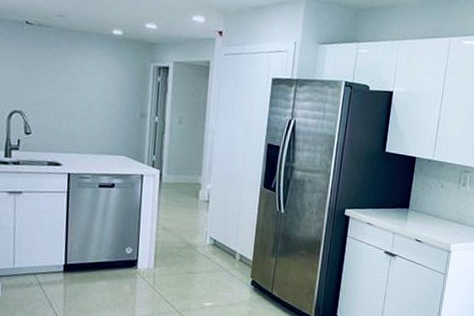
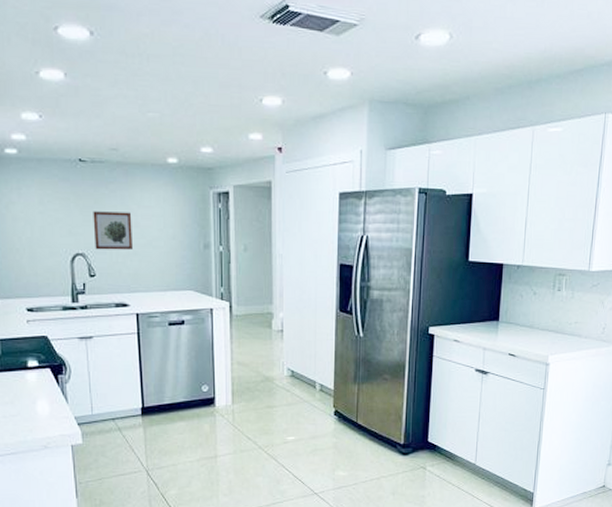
wall art: none [33,72,73,113] -> present [93,211,133,250]

